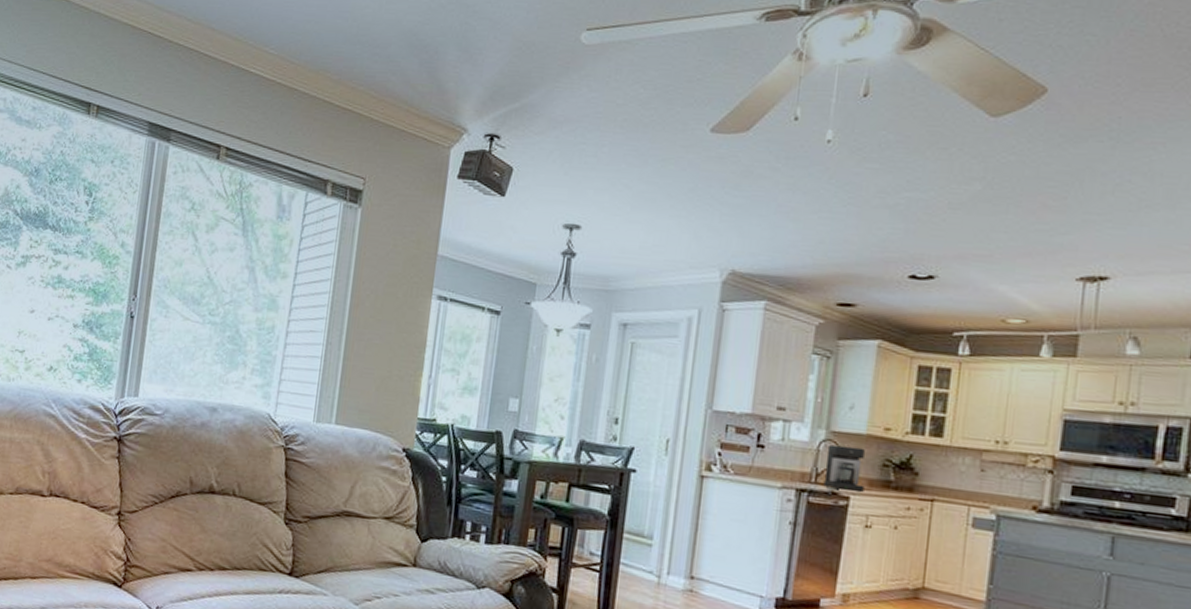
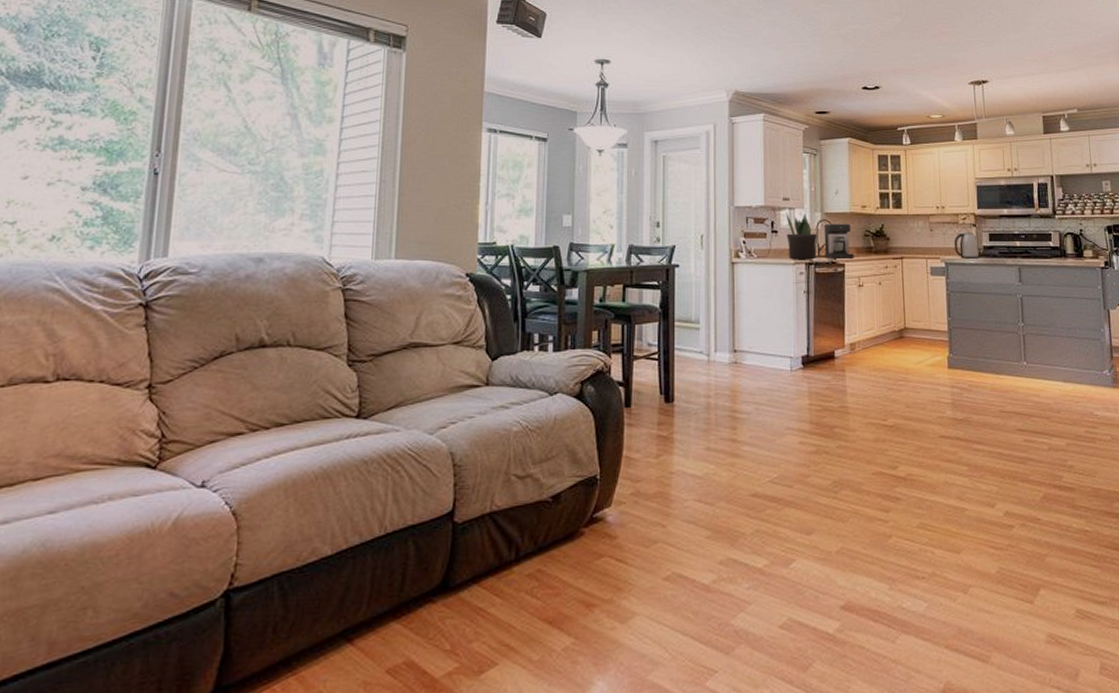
planter: none [774,424,817,487] -> present [786,211,817,261]
kettle: none [1014,478,1053,518] -> present [954,232,980,260]

